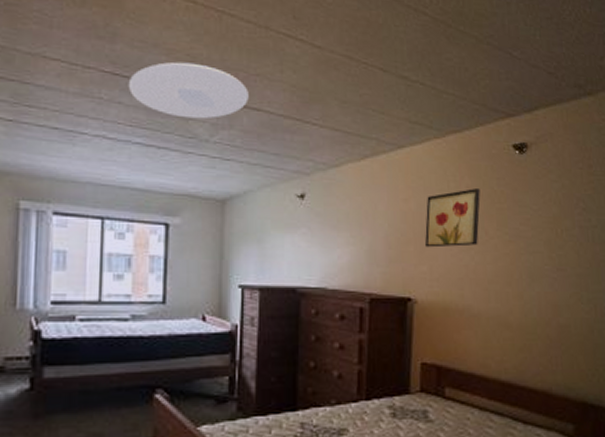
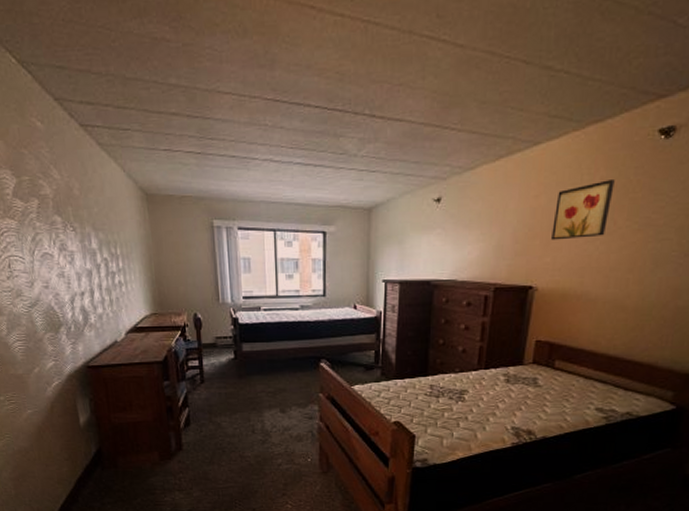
ceiling light: present [128,62,249,119] -> none [287,80,392,136]

